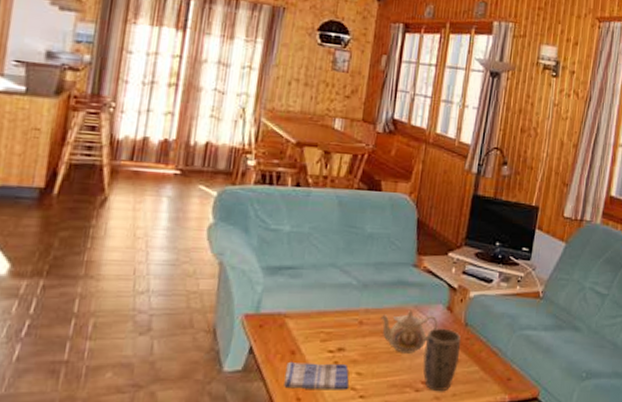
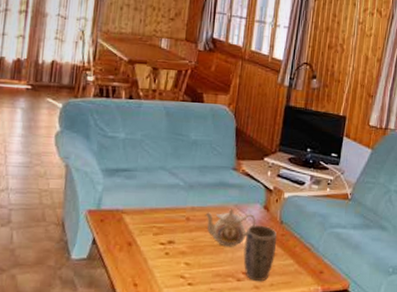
dish towel: present [284,361,349,390] -> none [123,251,179,278]

